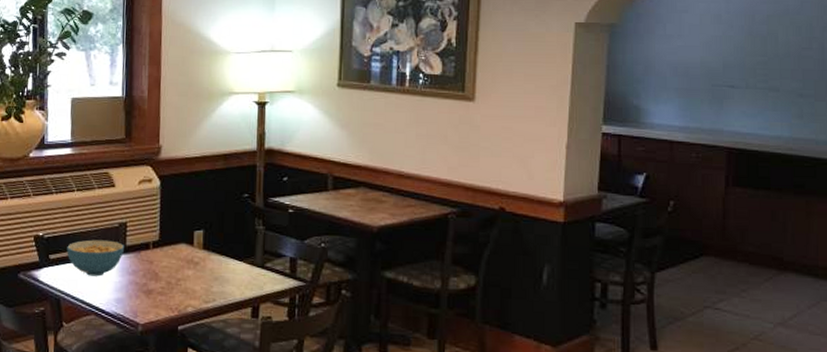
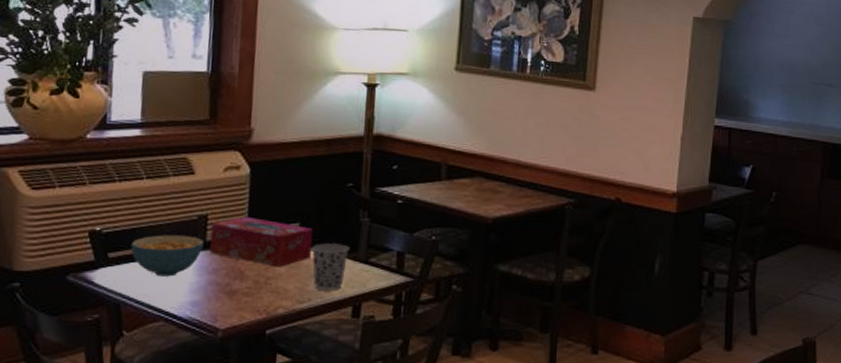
tissue box: none [129,224,216,270] -> present [209,216,314,267]
cup: none [215,249,247,292] -> present [312,243,350,290]

